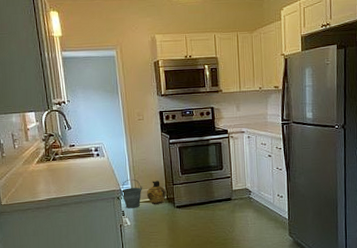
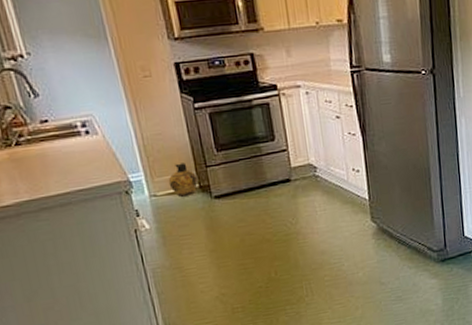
bucket: present [119,179,143,209] -> none [127,163,162,206]

